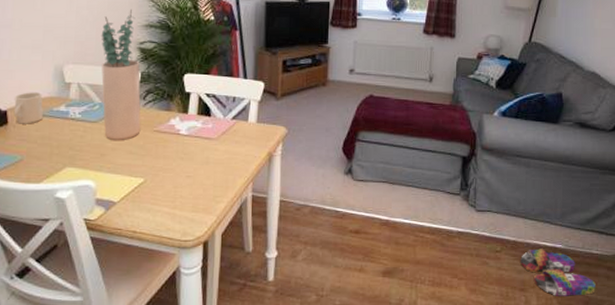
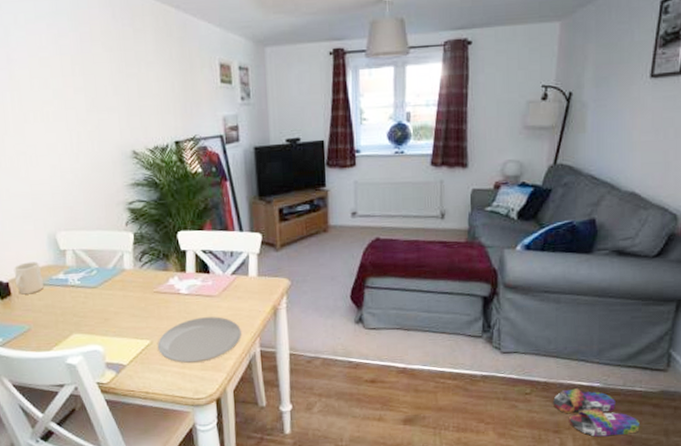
vase: present [101,10,141,140] -> none [88,169,141,304]
plate: none [151,159,235,205] -> present [158,317,241,364]

